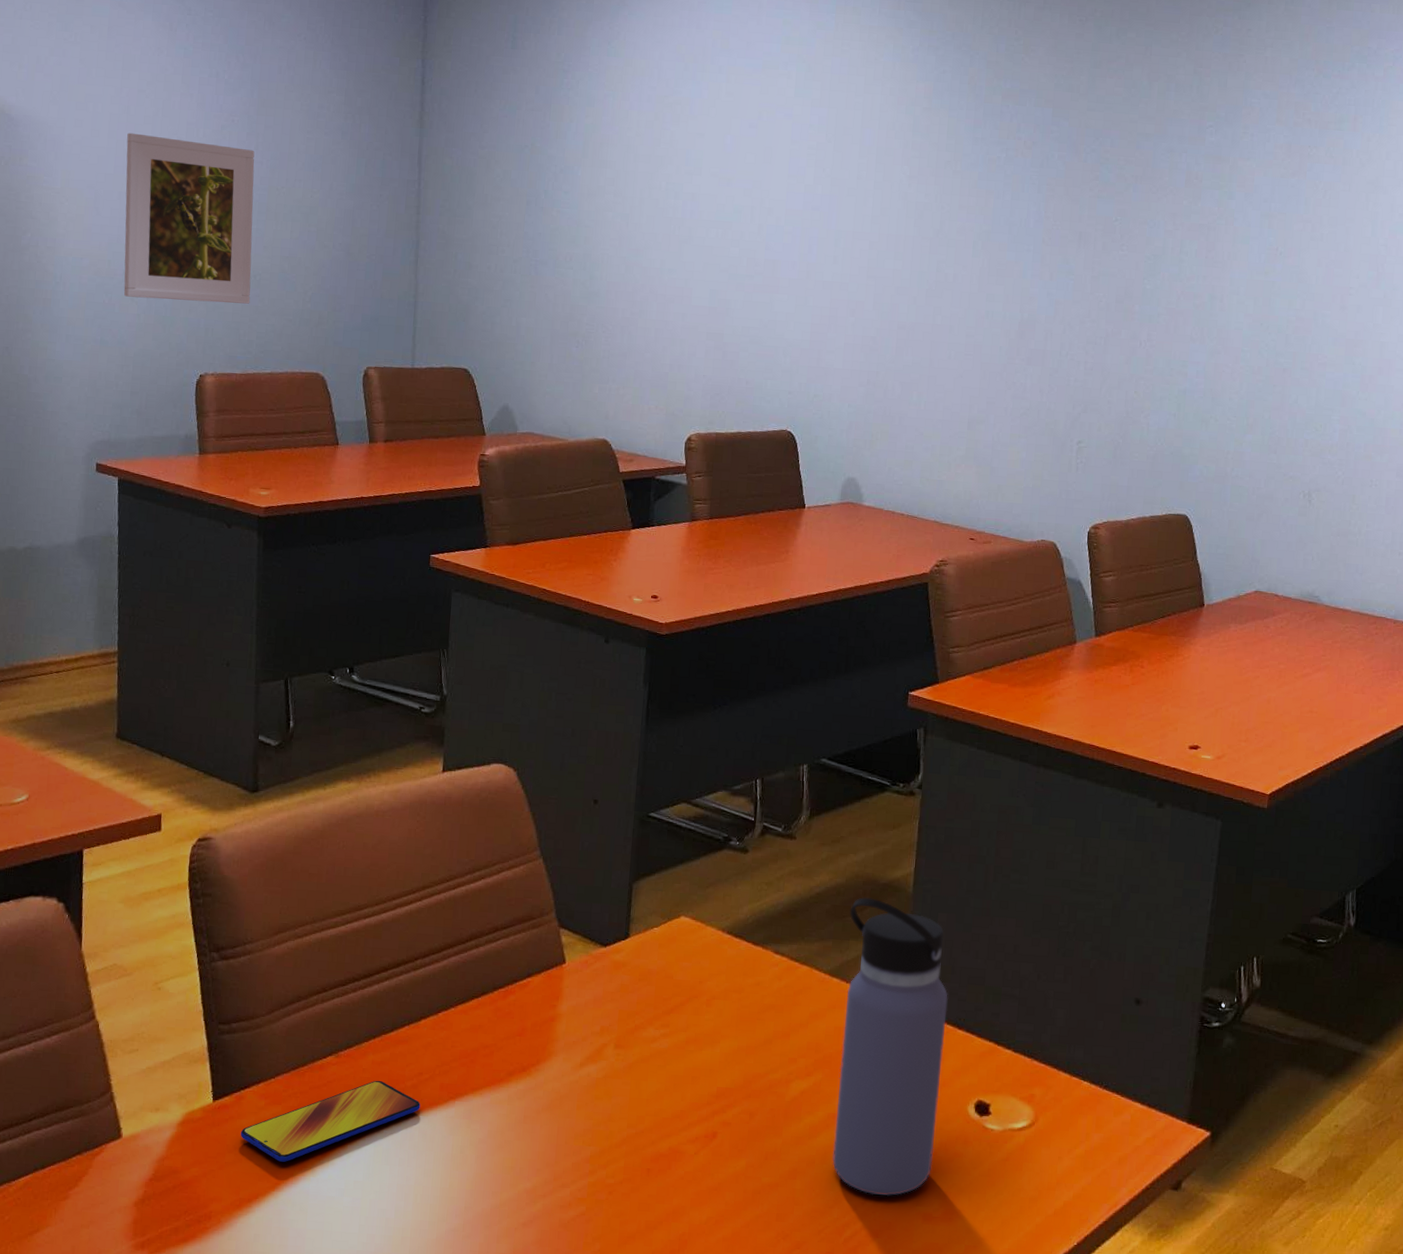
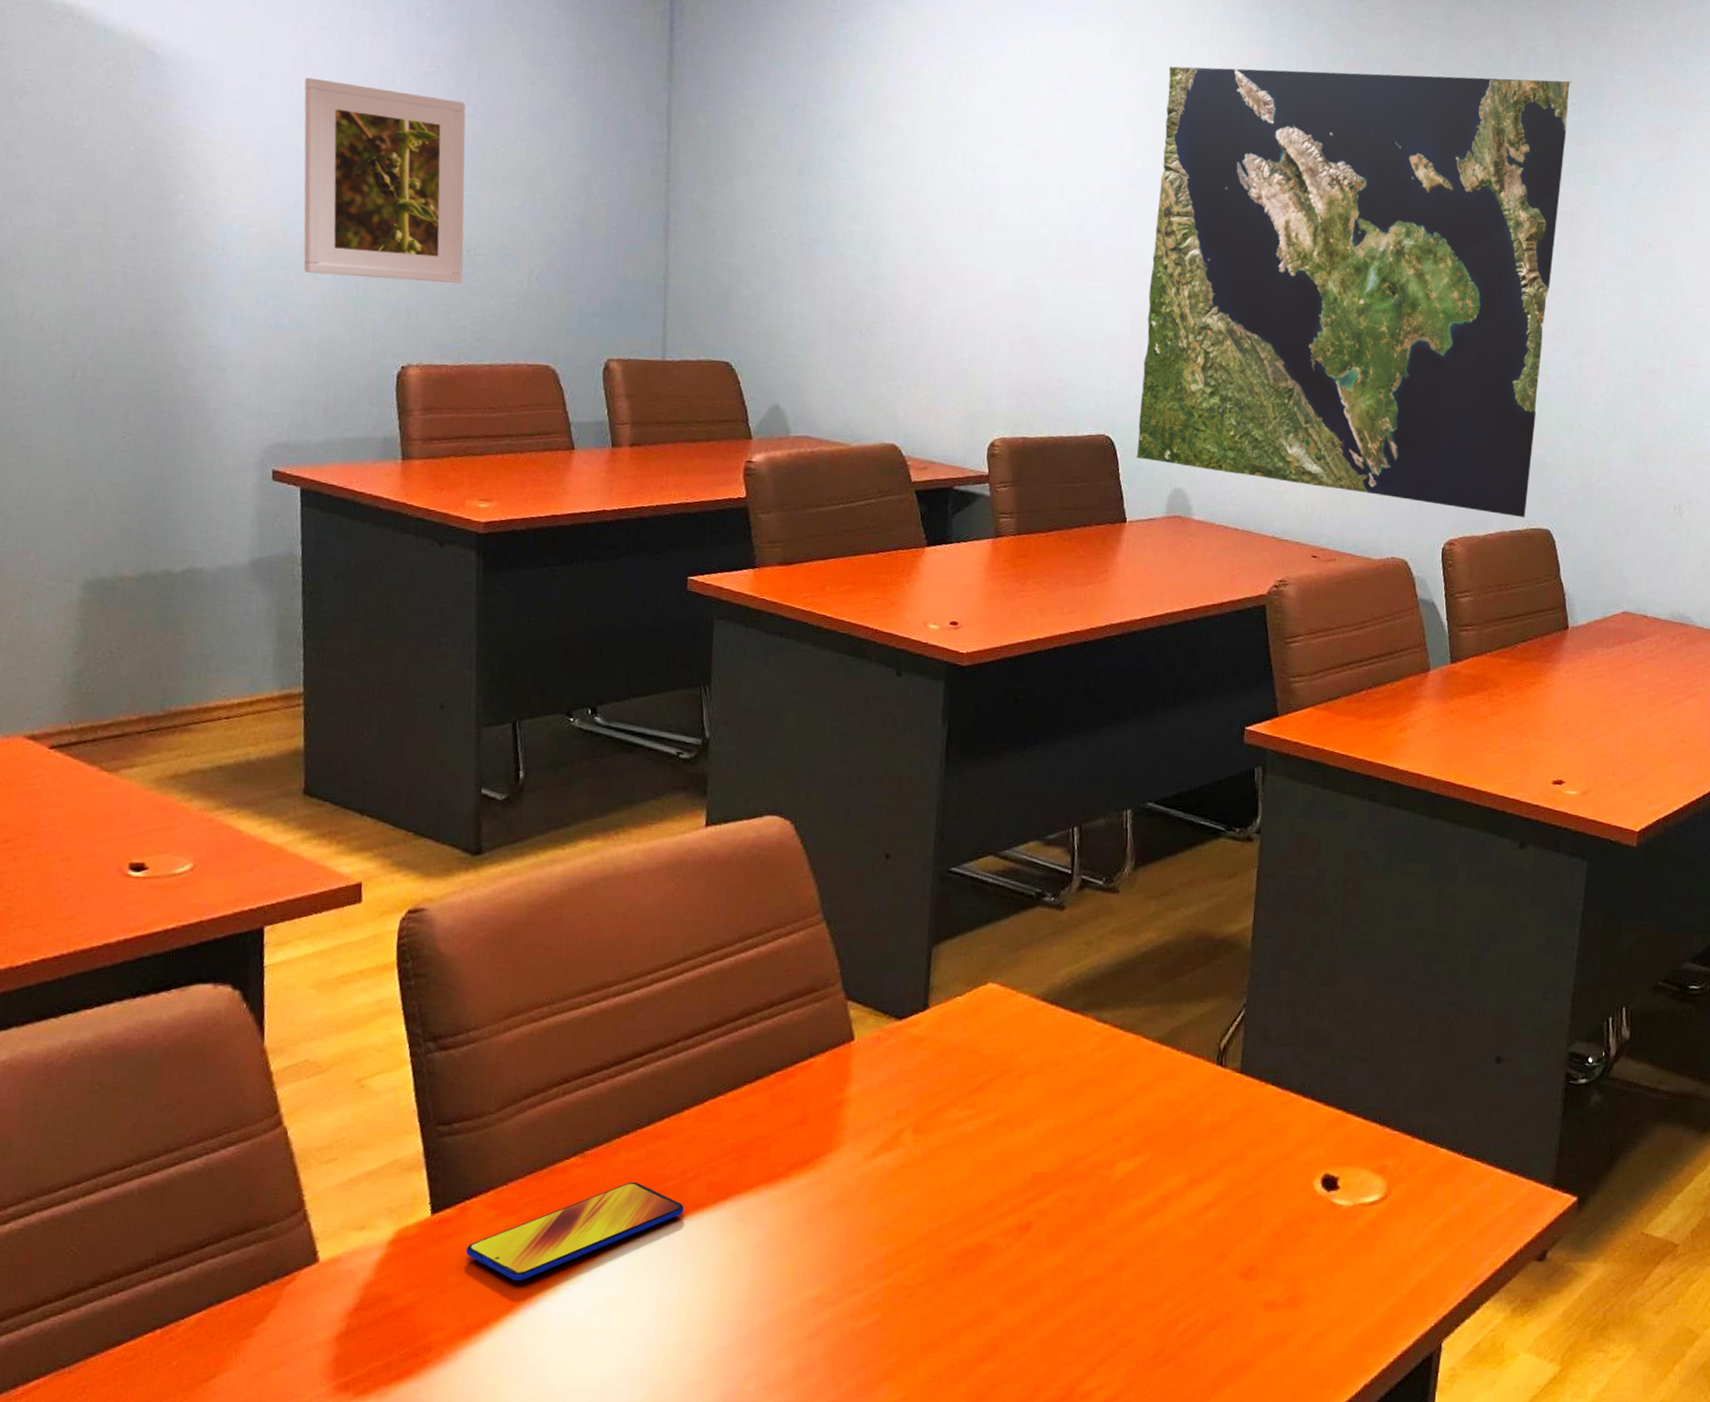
world map: none [814,102,1209,505] -> present [1136,66,1572,518]
water bottle: present [832,897,948,1197] -> none [1163,955,1292,1284]

